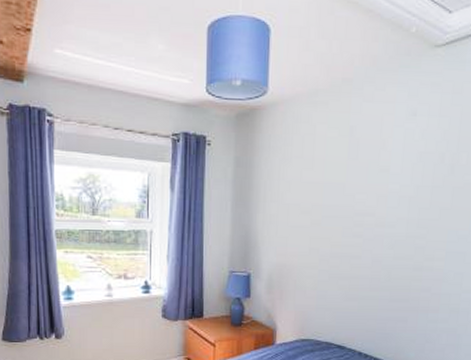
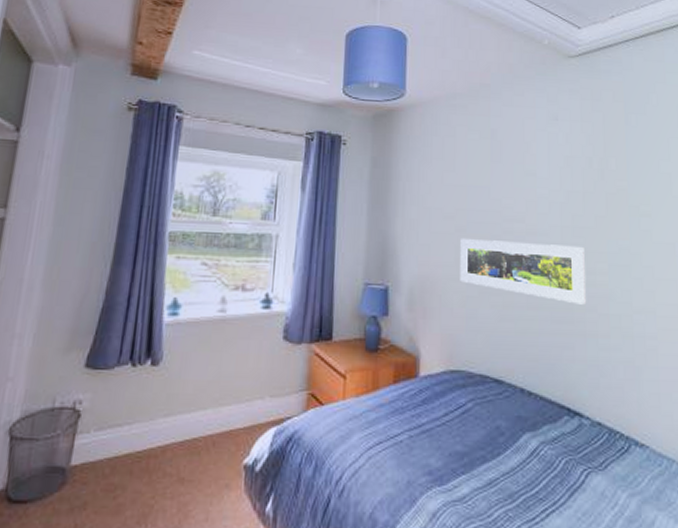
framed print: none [313,230,426,286] -> present [460,237,587,305]

